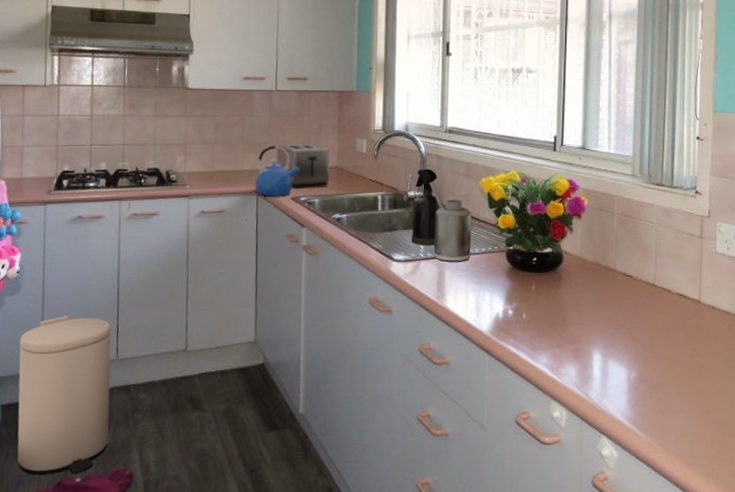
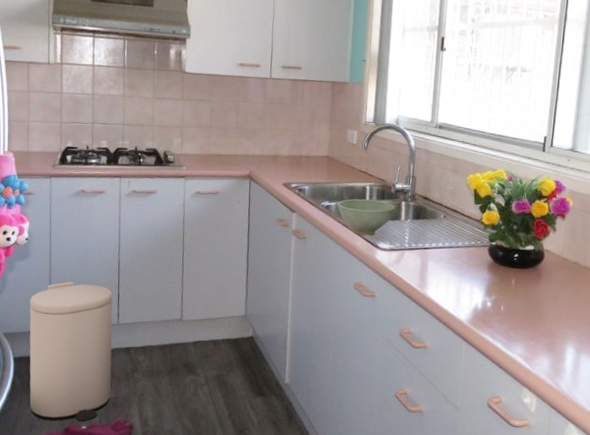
kettle: present [255,145,300,197] -> none [248,132,292,182]
toaster: present [276,143,330,189] -> none [269,131,321,175]
bowl: none [349,209,408,248] -> present [338,198,395,236]
spray bottle: present [411,169,441,245] -> none [397,162,427,237]
soap dispenser: present [429,181,472,262] -> none [417,175,457,254]

